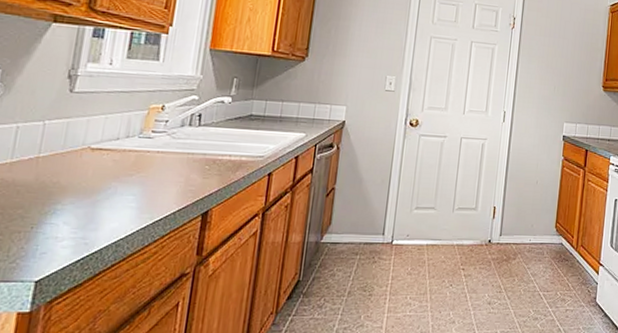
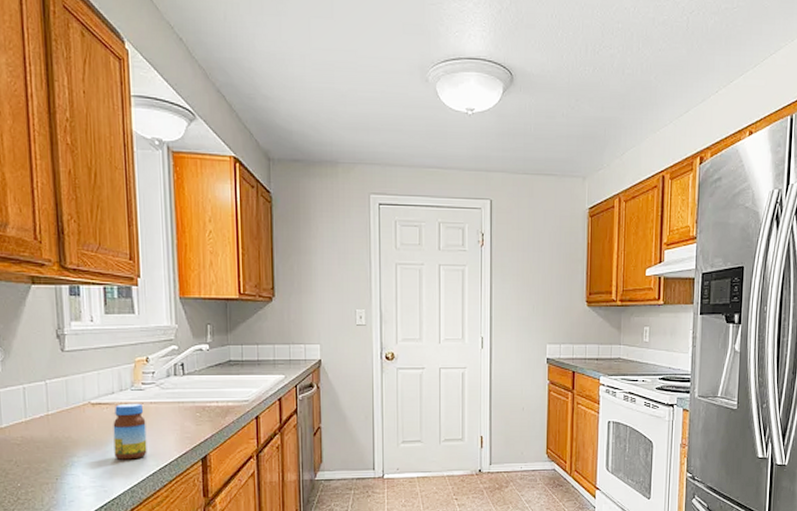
jar: none [105,150,149,211] -> present [113,403,147,460]

